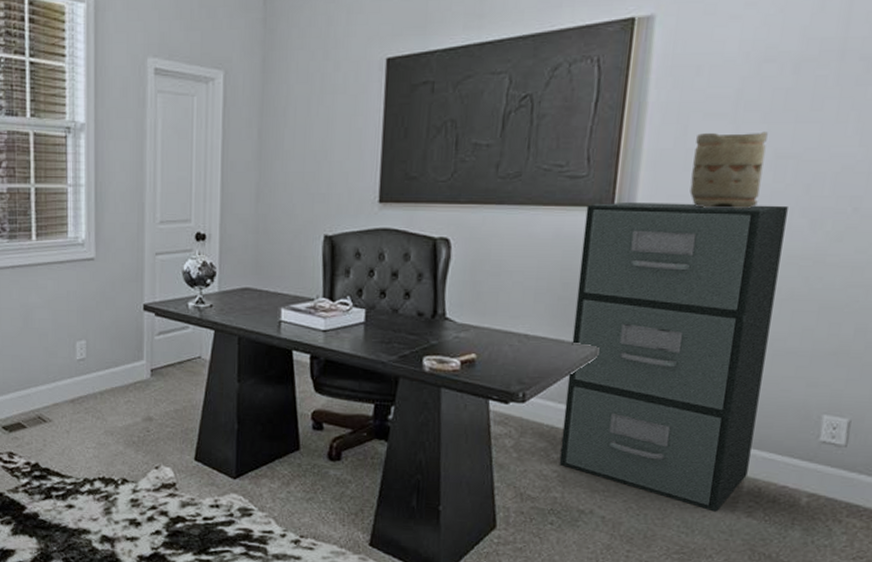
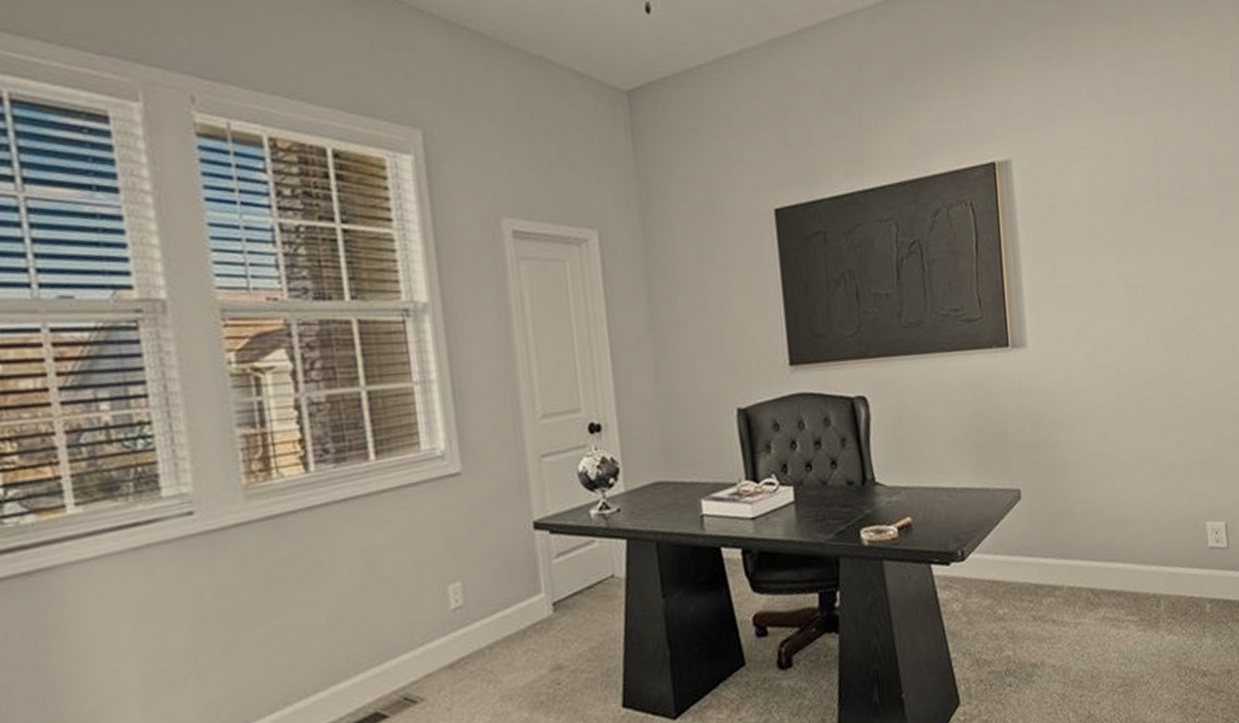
filing cabinet: present [559,201,788,512] -> none [986,330,1162,636]
vase: present [690,131,768,209] -> none [1064,264,1122,340]

